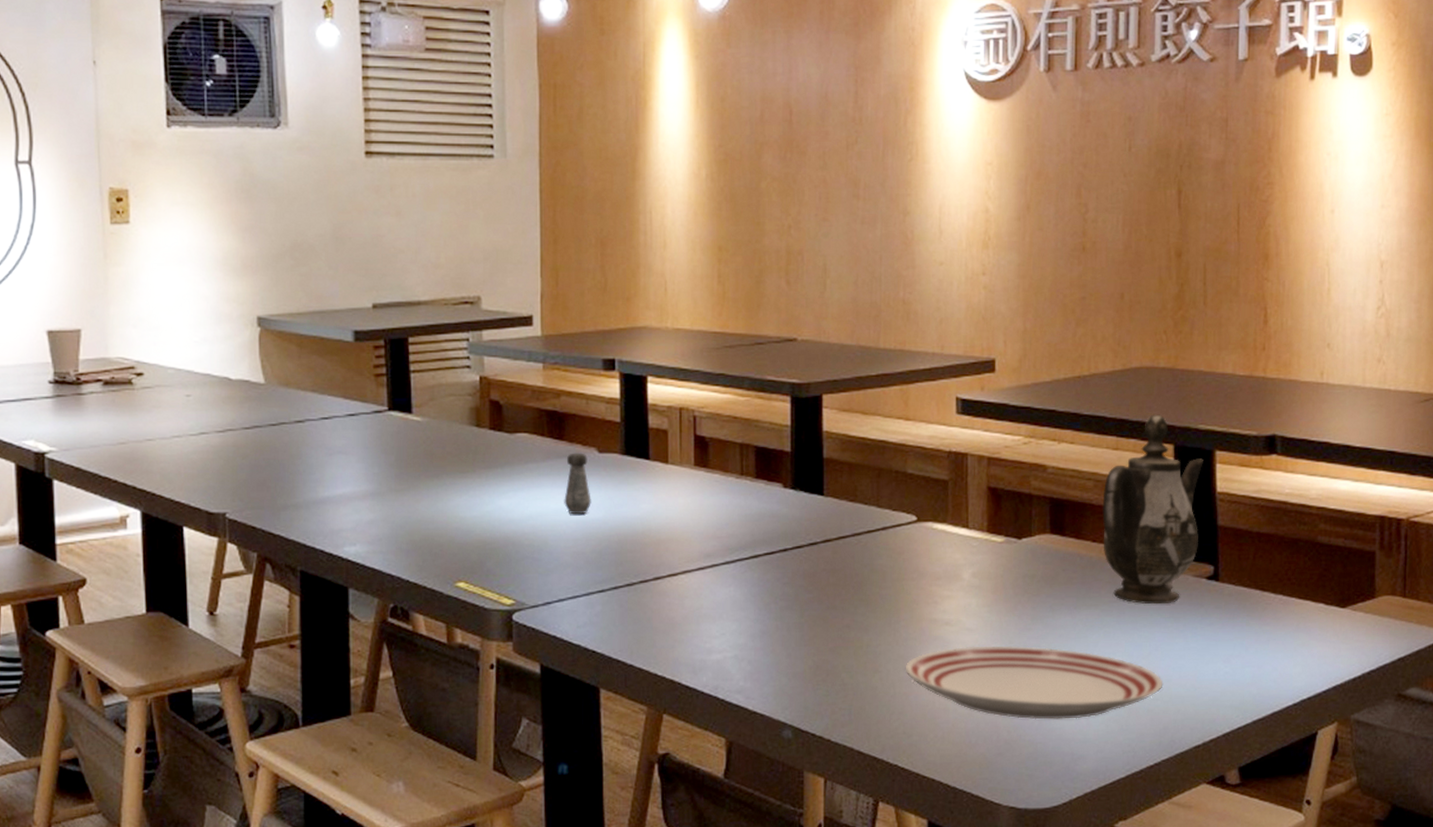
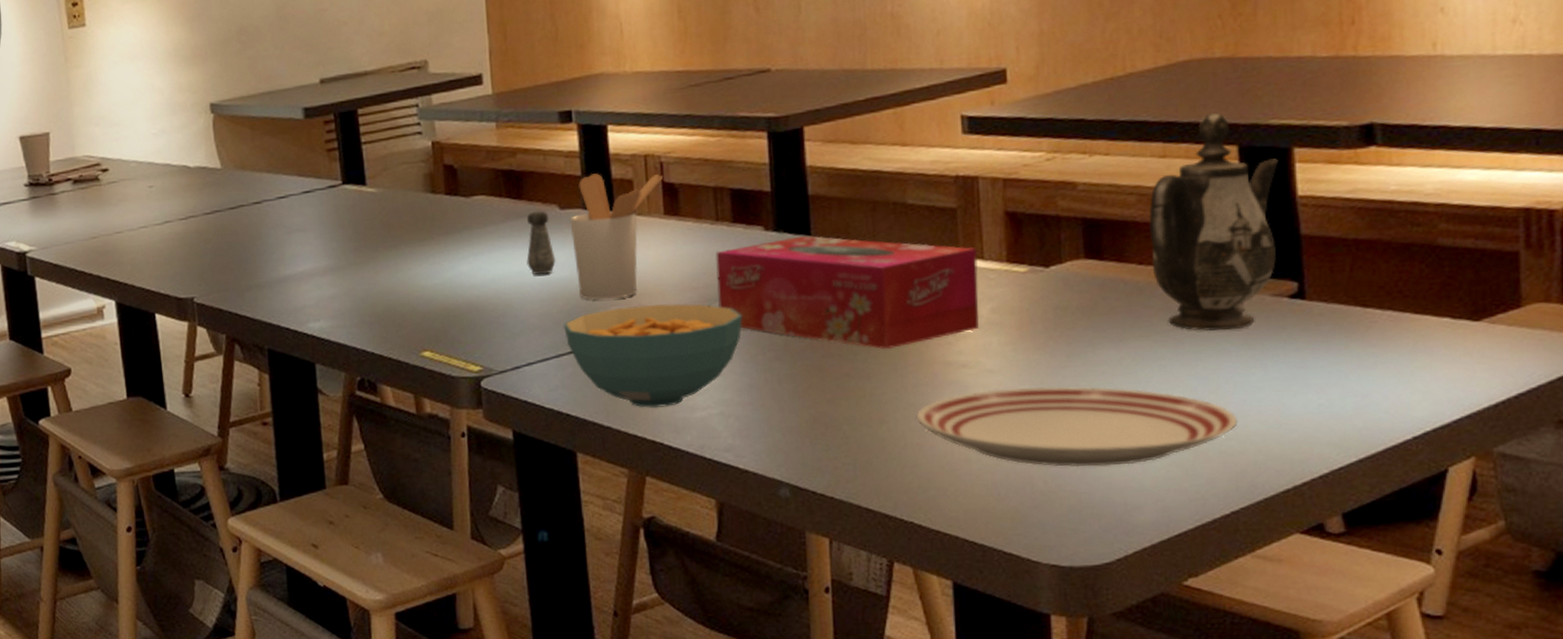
cereal bowl: none [594,550,759,649] -> present [563,303,742,409]
utensil holder: none [607,421,695,543] -> present [569,173,663,300]
tissue box: none [739,495,963,605] -> present [716,236,979,350]

